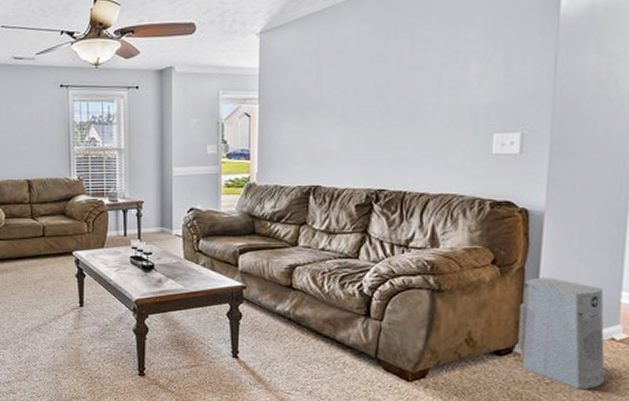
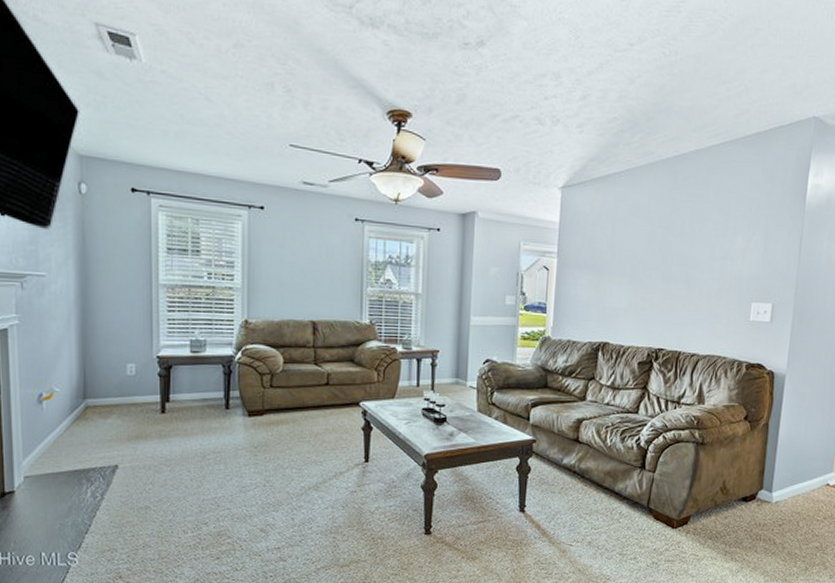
air purifier: present [517,277,606,390] -> none [760,432,824,529]

